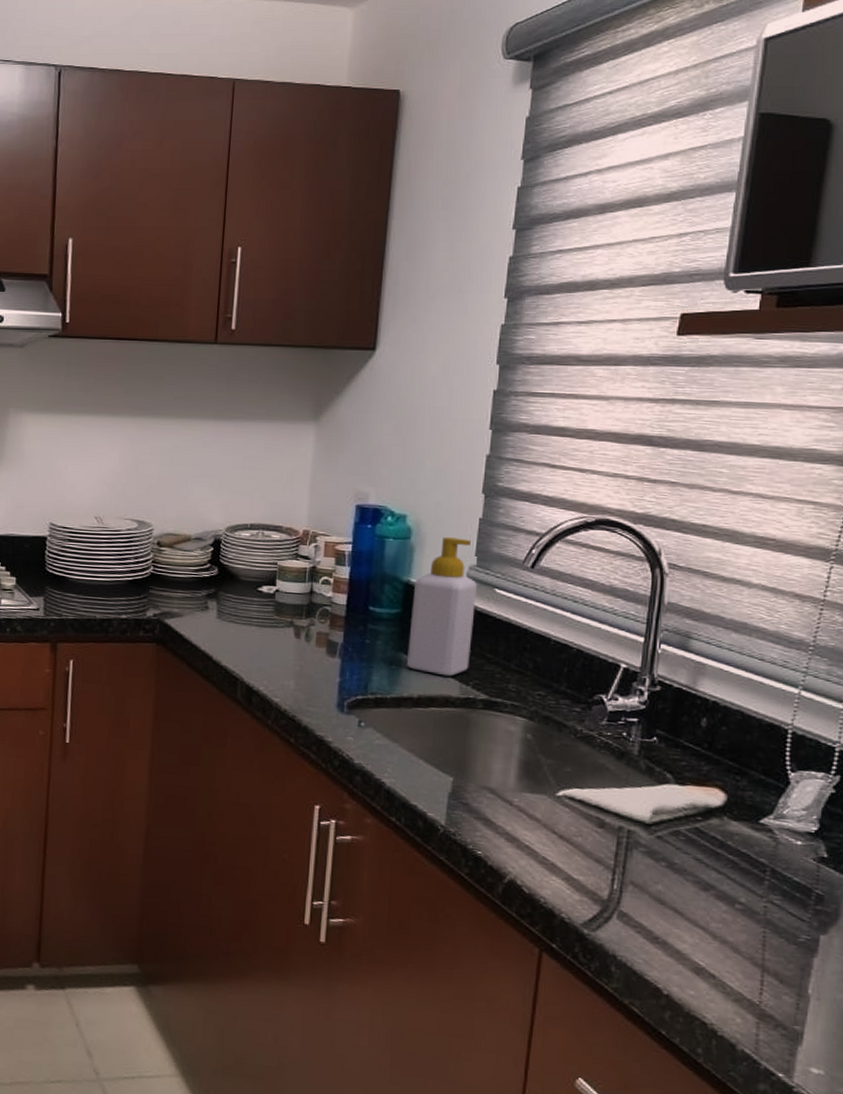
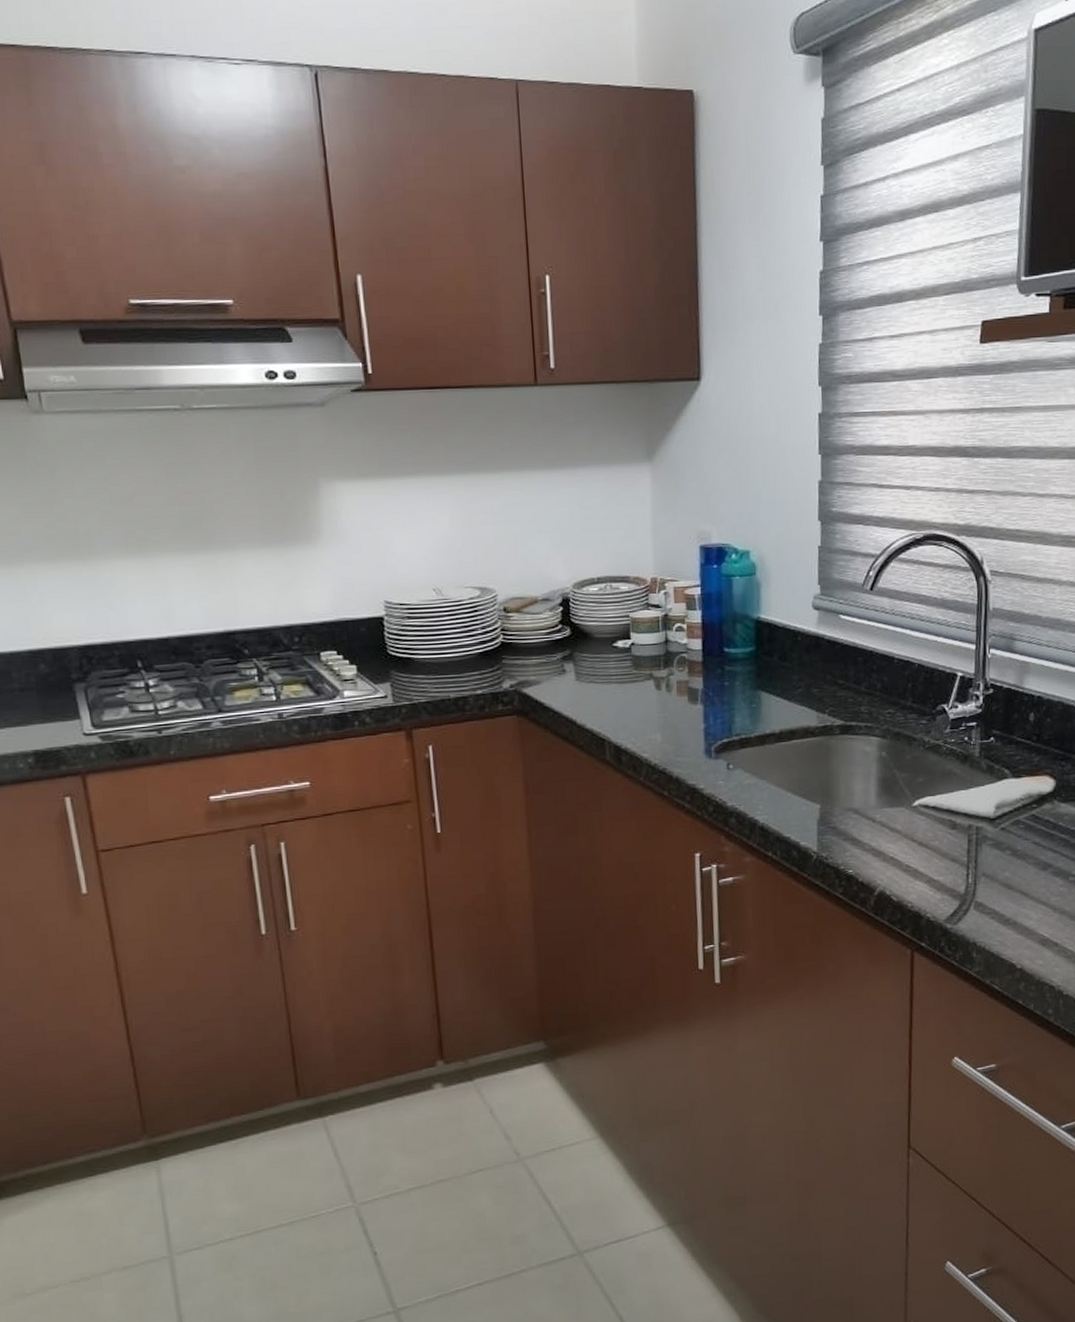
soap bottle: present [407,537,477,677] -> none [764,568,824,708]

